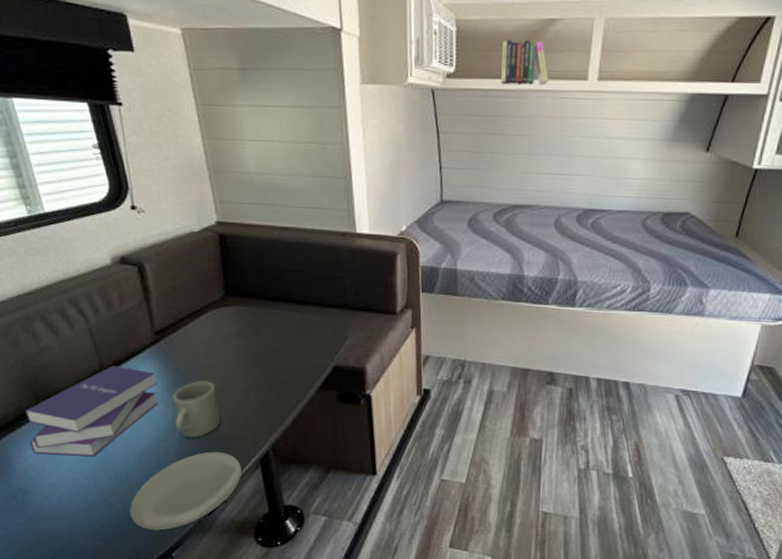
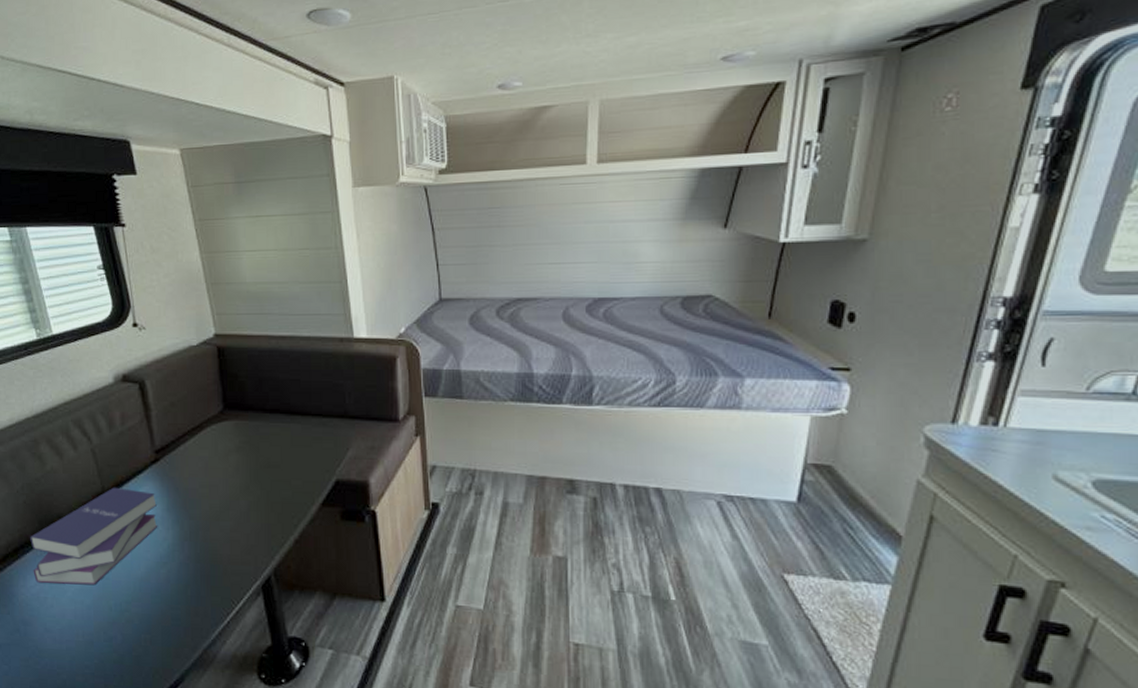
plate: present [130,451,241,531] -> none [130,577,243,666]
cup: present [173,381,221,438] -> none [173,500,221,563]
books: present [501,39,548,86] -> none [493,129,544,176]

